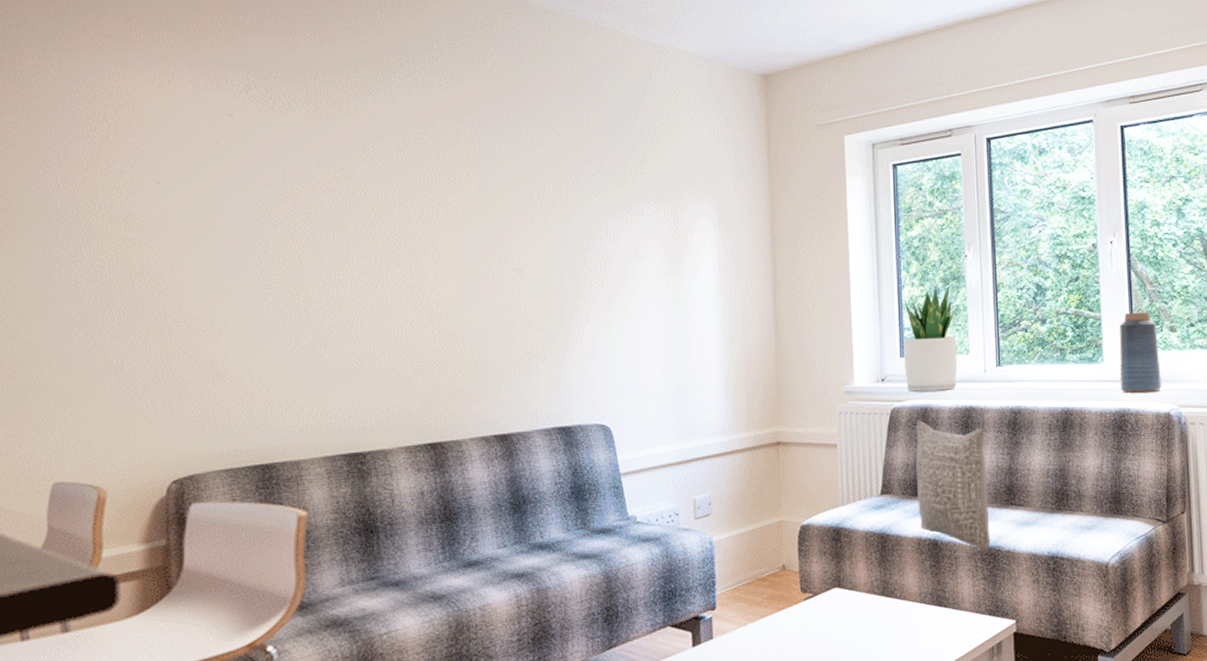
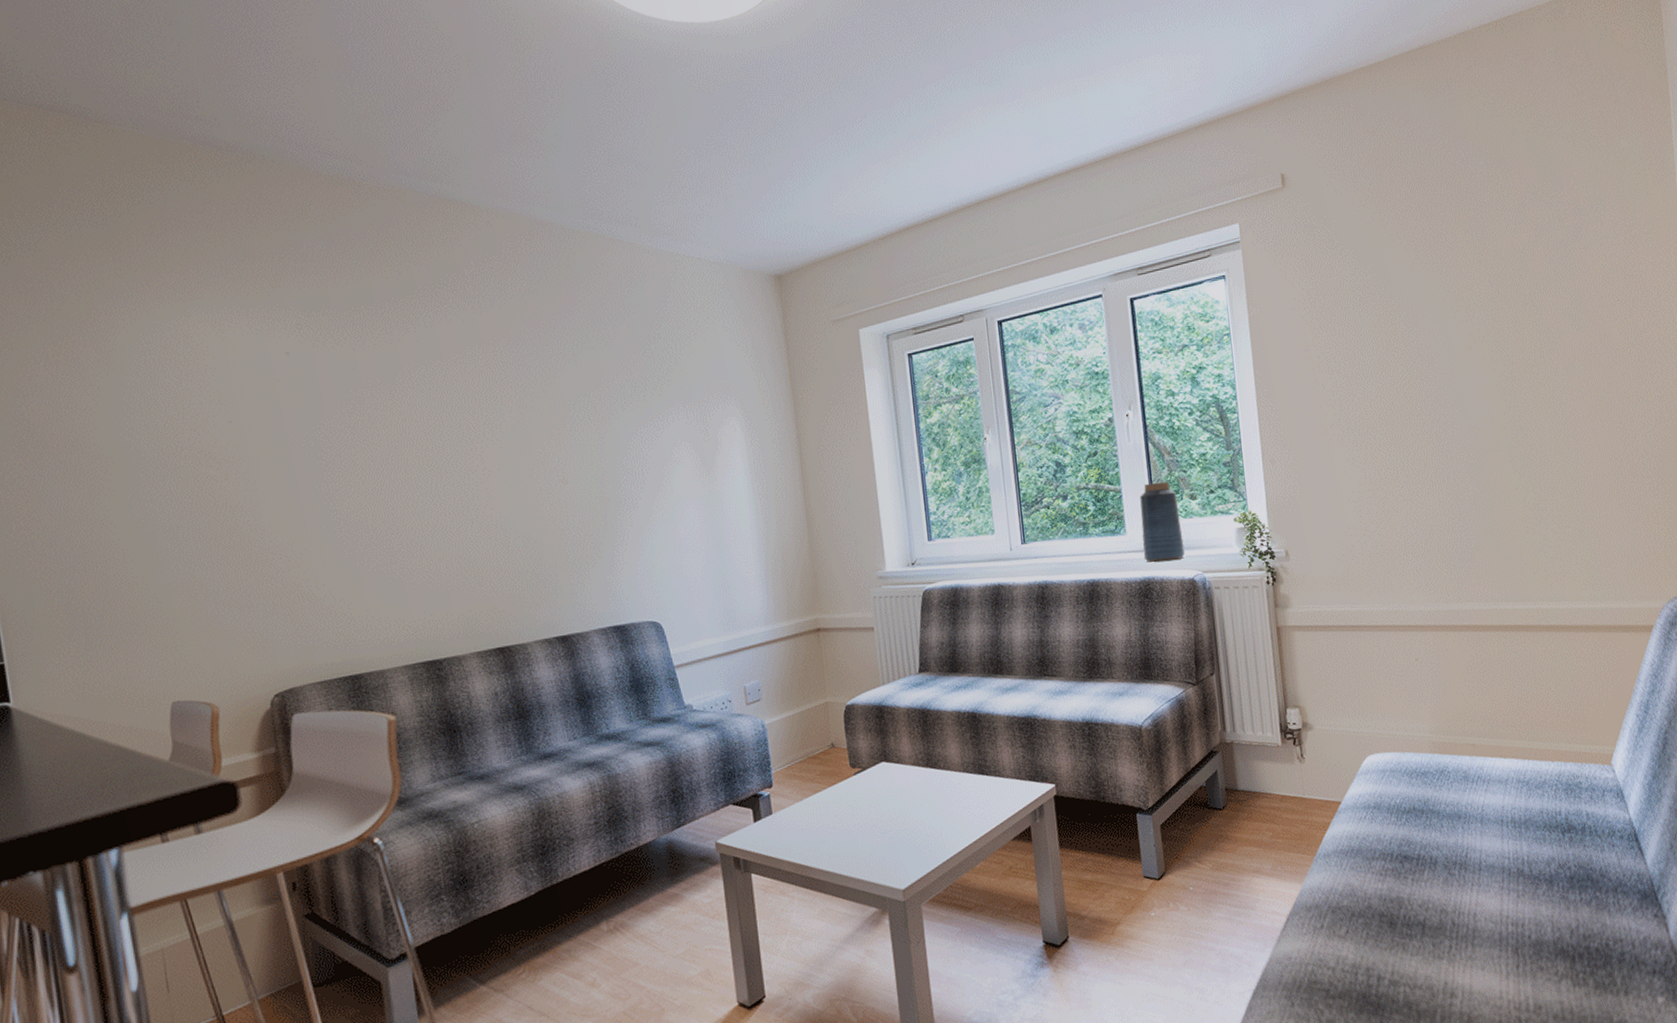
planter: present [903,285,958,392] -> none [927,469,984,574]
pillow: present [915,420,991,551] -> none [947,600,1027,720]

